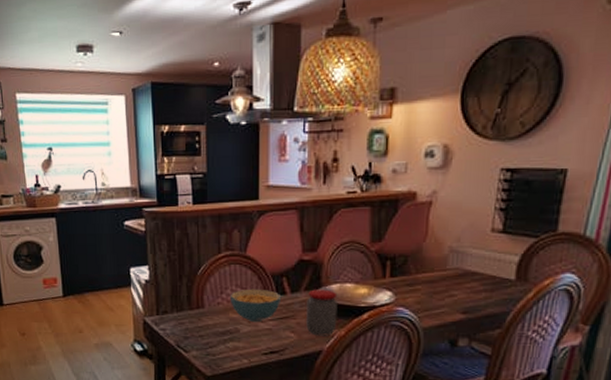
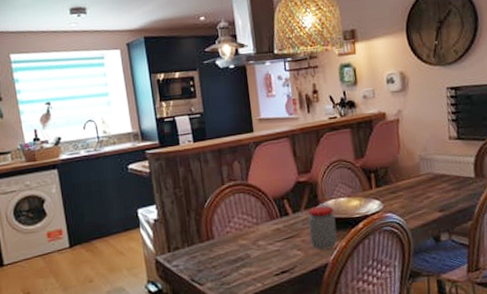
cereal bowl: present [229,289,282,323] -> none [237,213,285,246]

